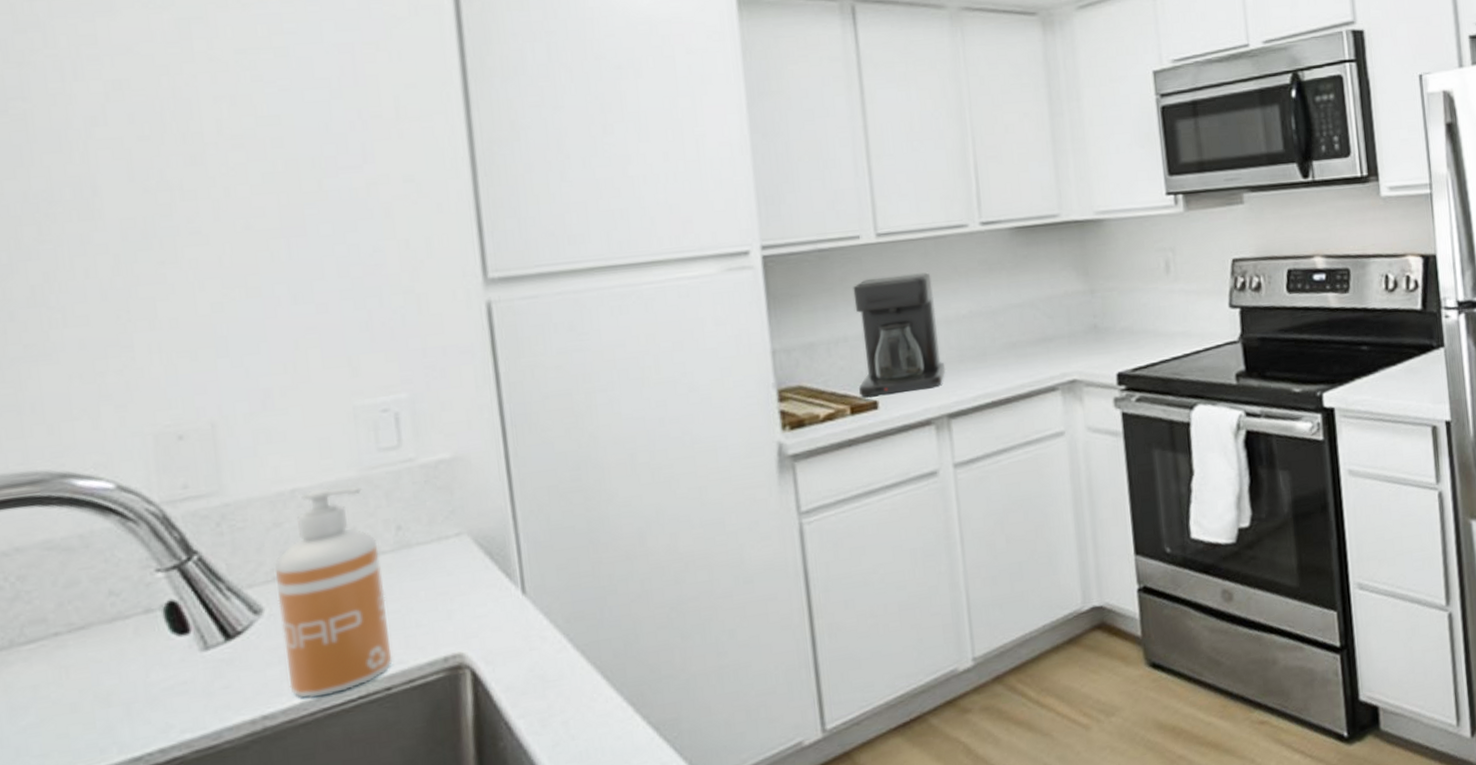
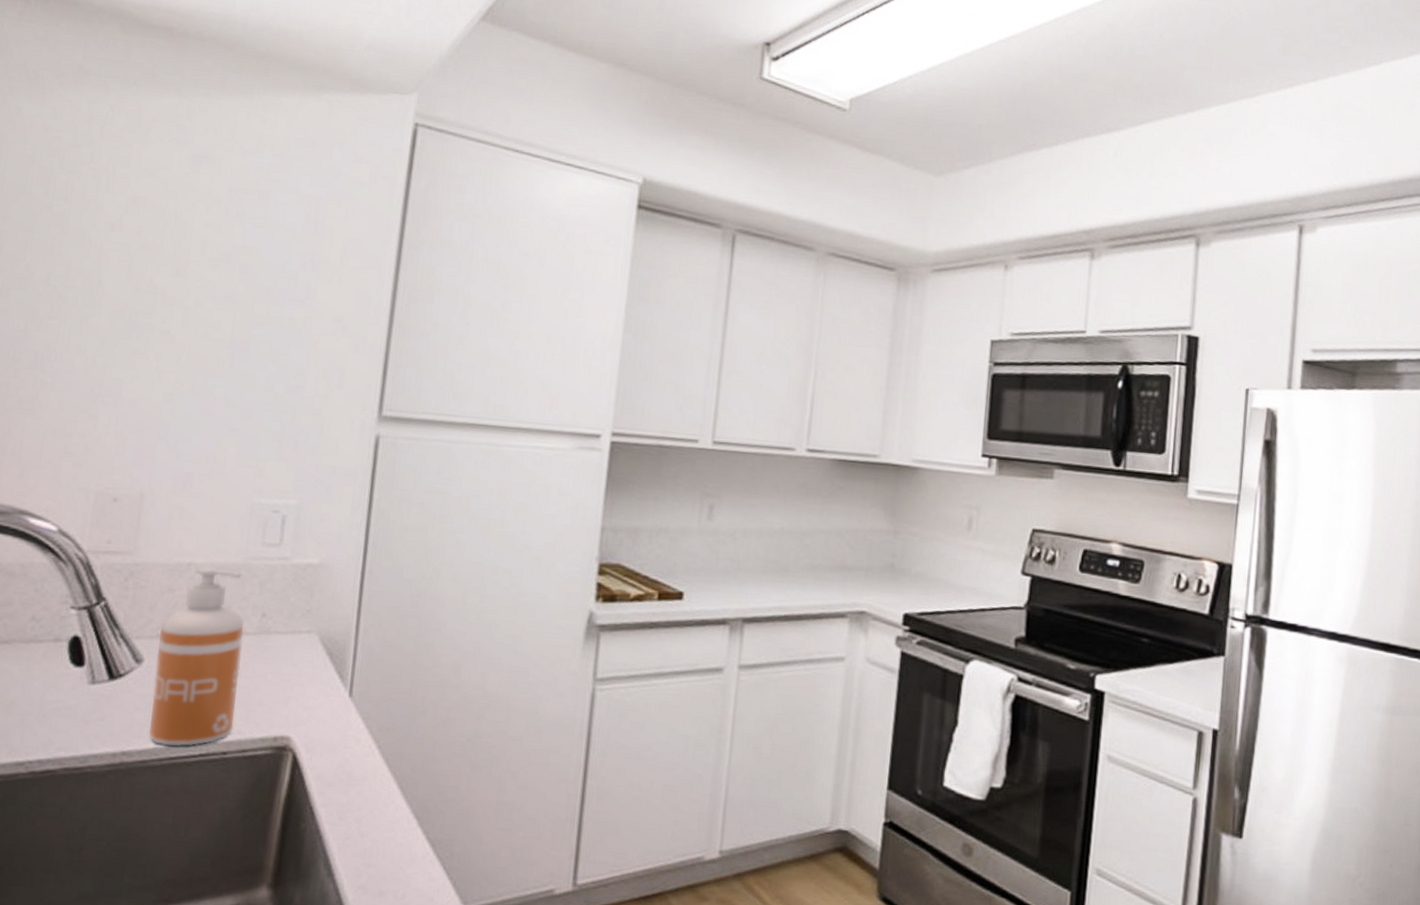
coffee maker: present [853,272,946,397] -> none [669,481,753,591]

